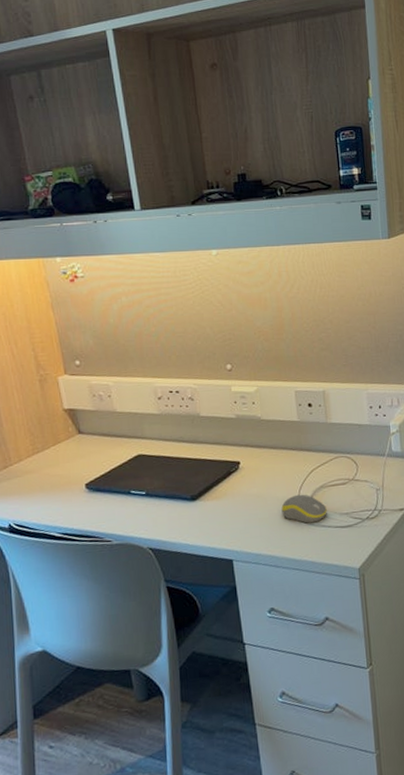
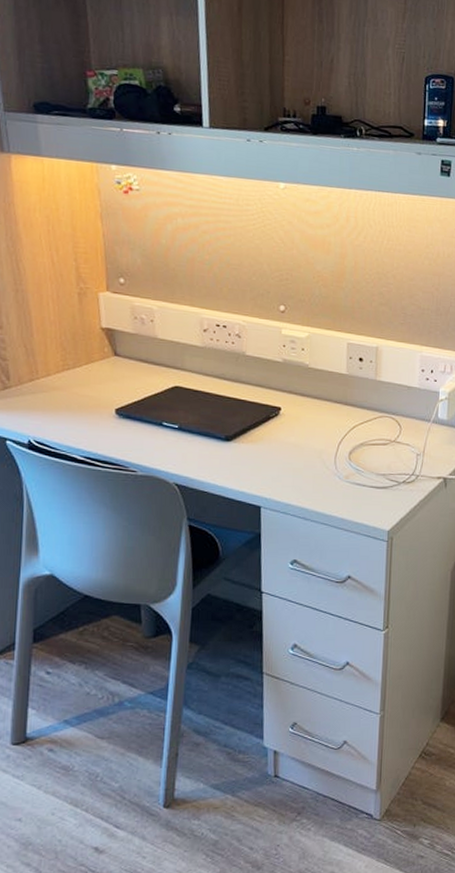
computer mouse: present [281,494,327,523] -> none [317,449,364,480]

